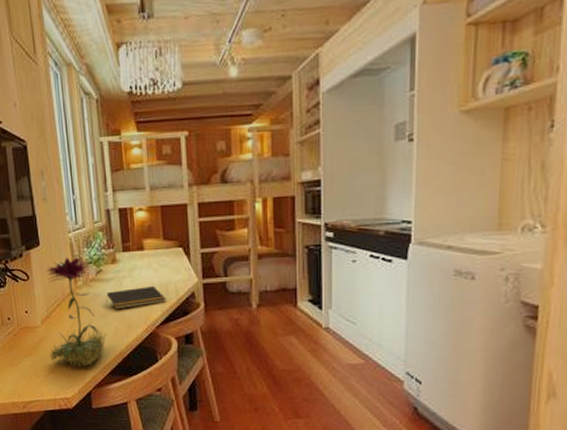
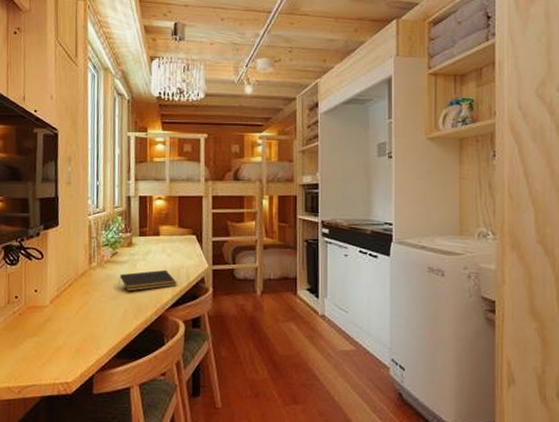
flower: present [45,257,107,367] -> none [55,239,116,349]

